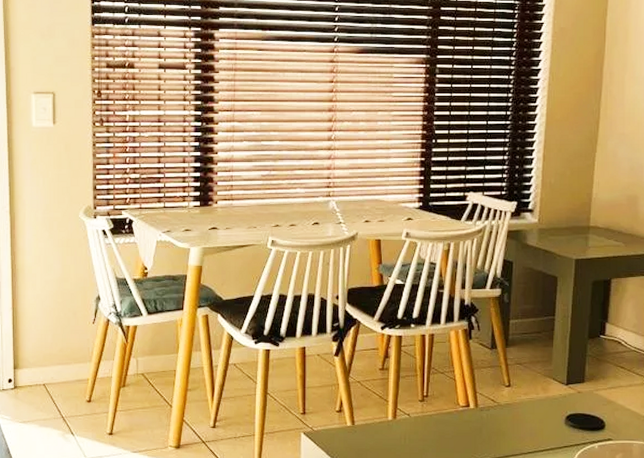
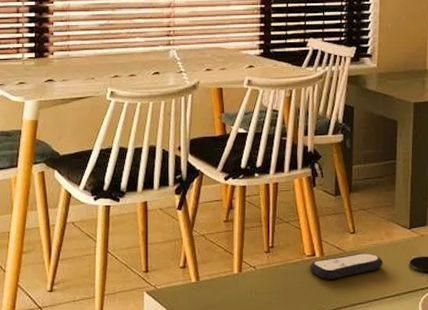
remote control: none [463,406,538,431] -> present [309,252,383,280]

